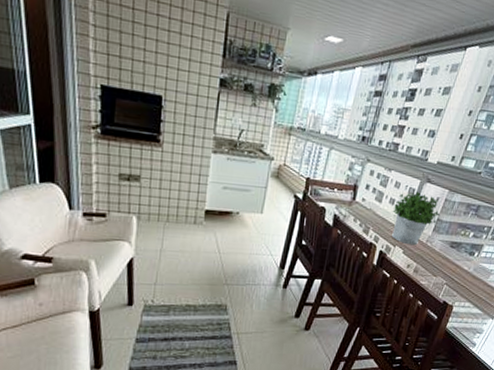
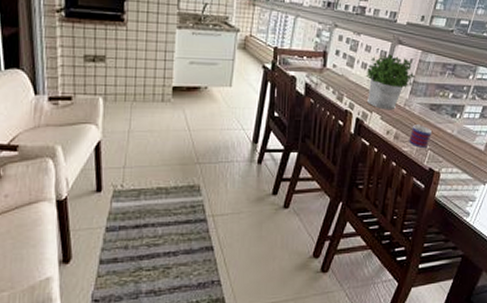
mug: none [427,260,450,282] -> present [409,124,432,148]

